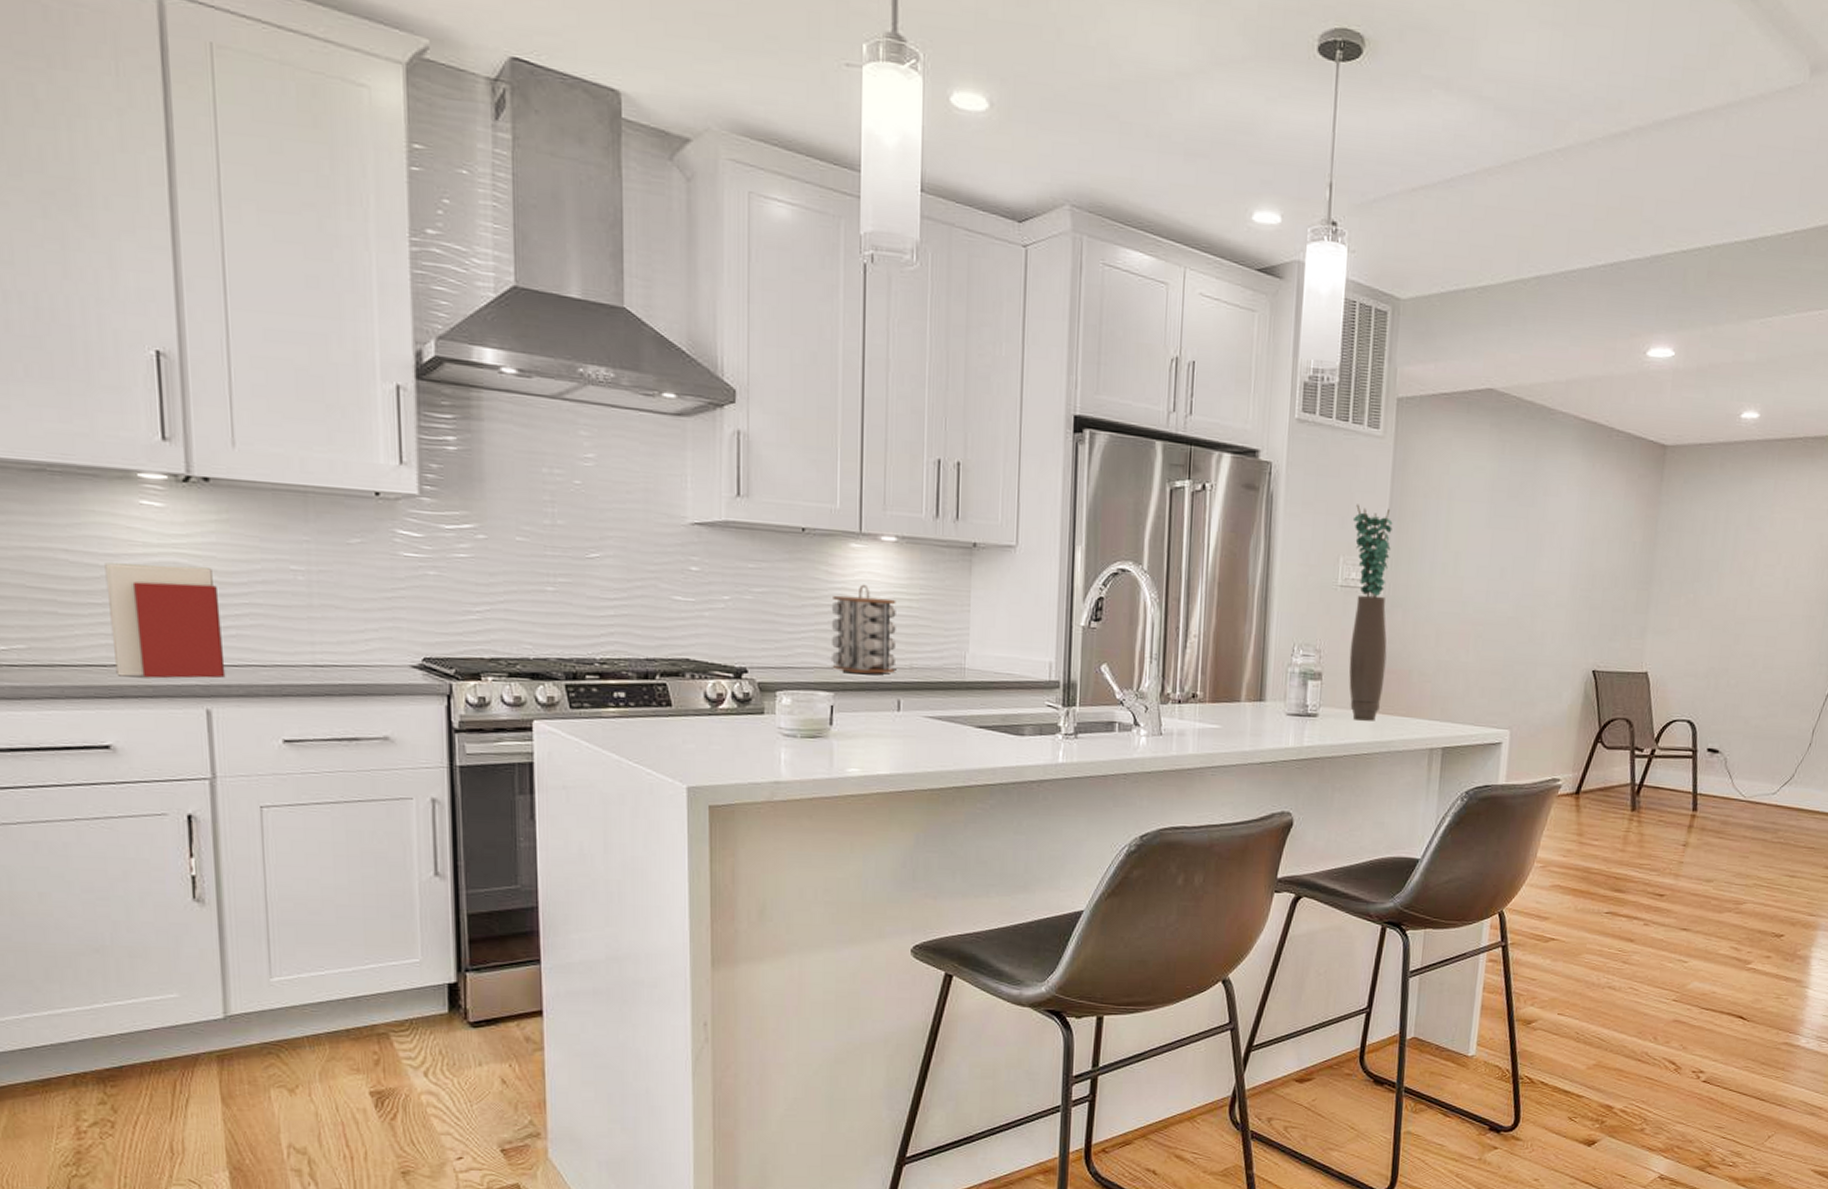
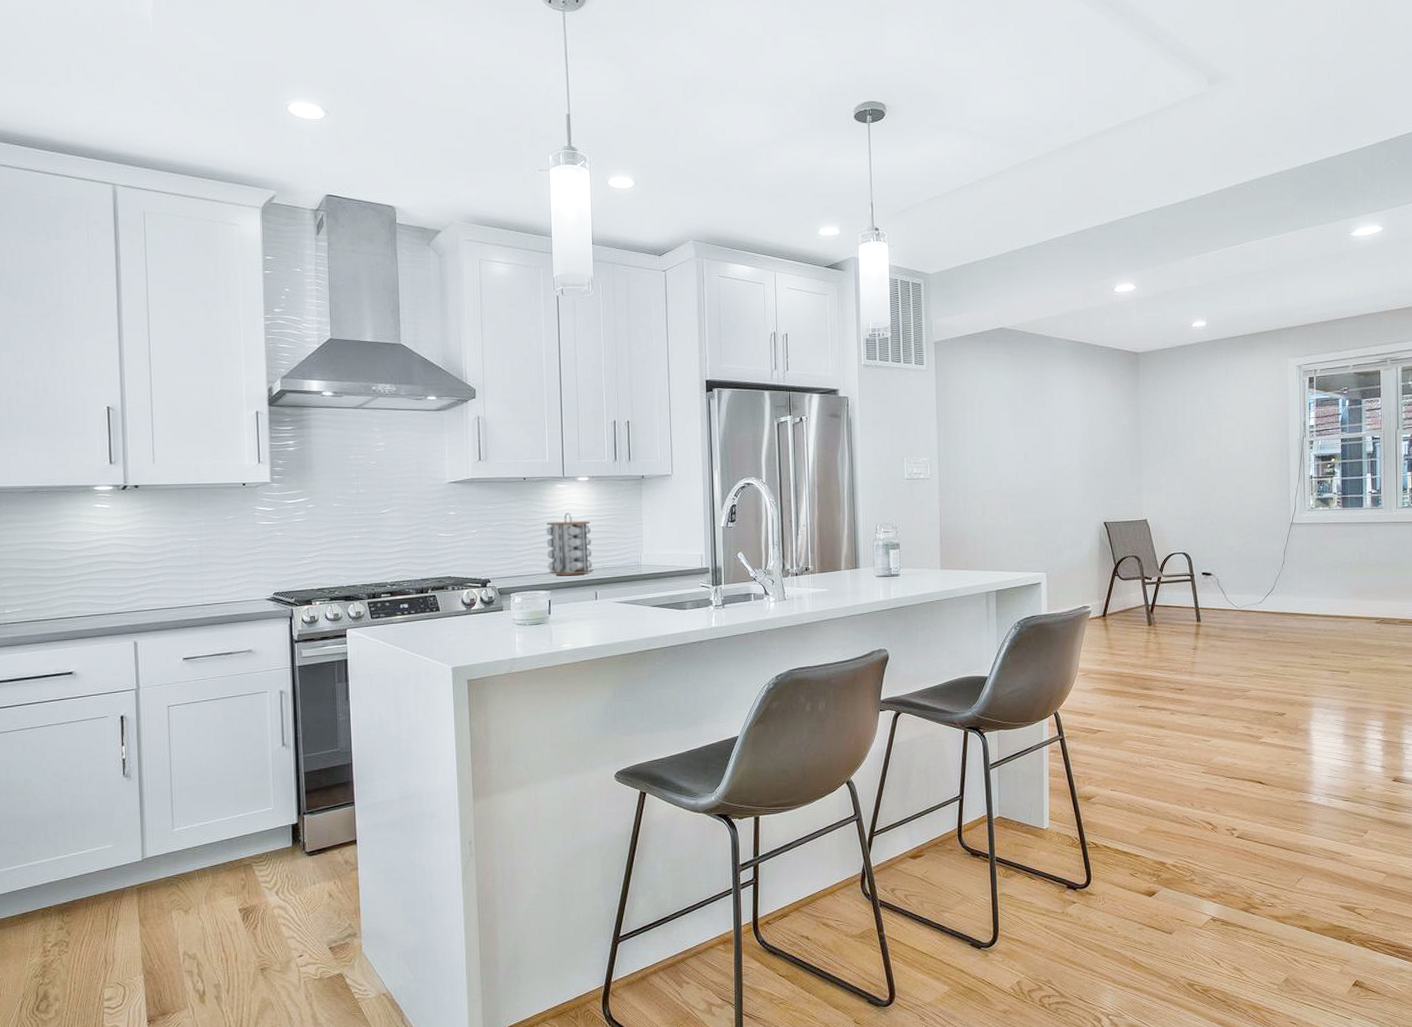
books: present [105,562,226,679] -> none [72,545,147,624]
vase: present [1348,504,1393,722] -> none [910,419,947,577]

